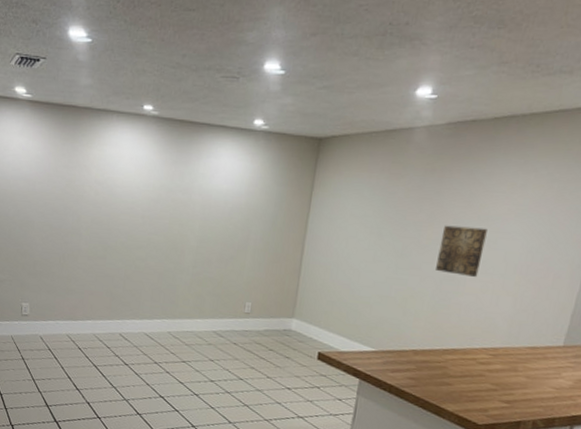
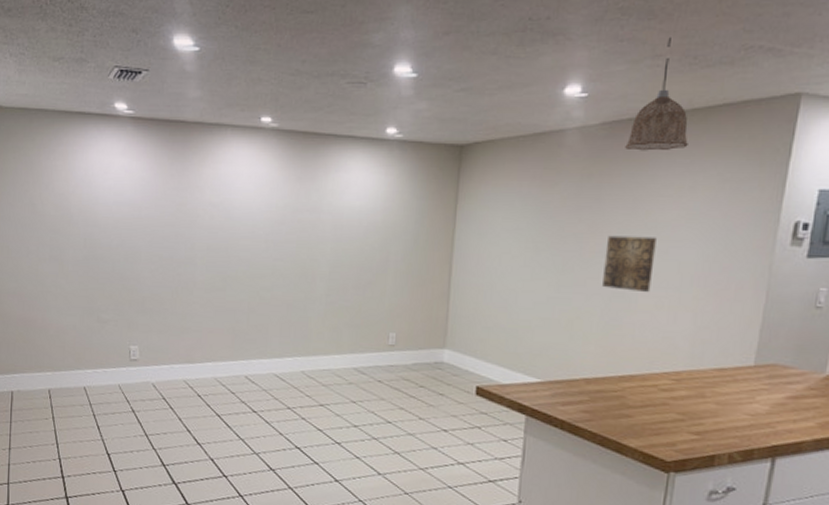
pendant lamp: none [466,46,525,150] -> present [625,37,688,151]

